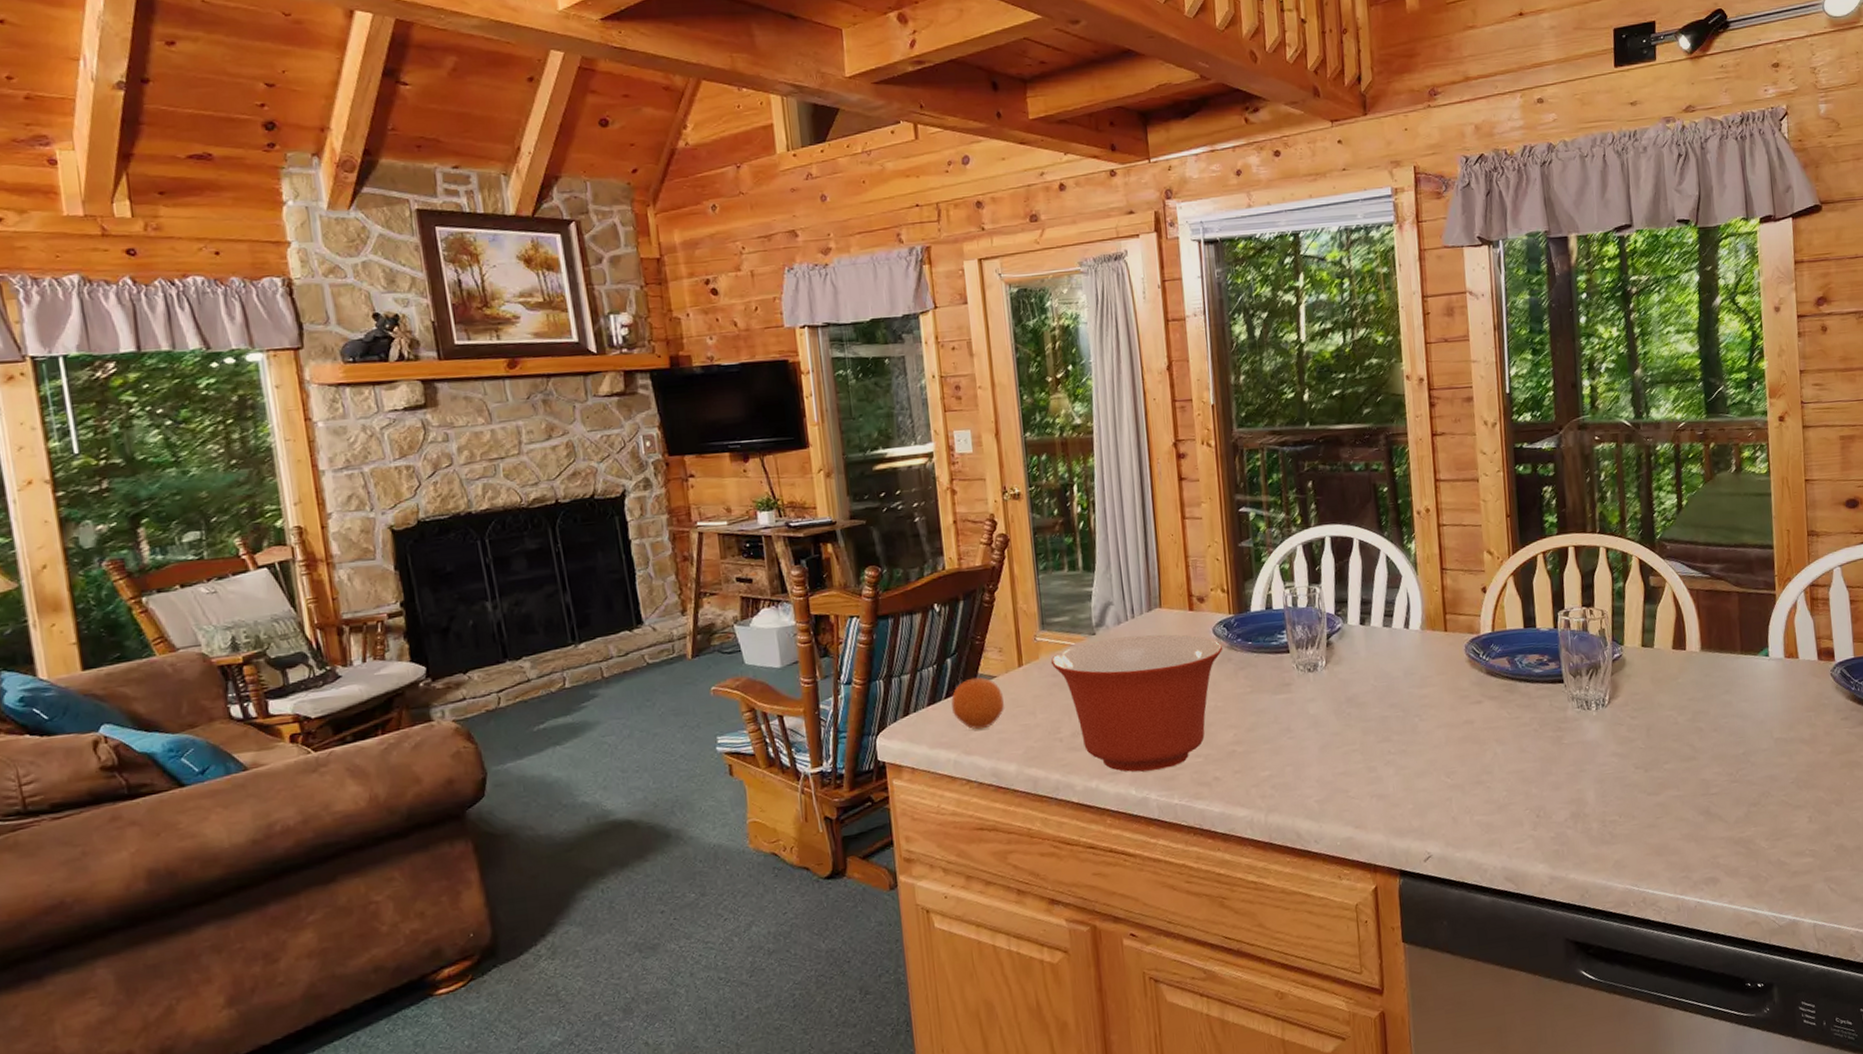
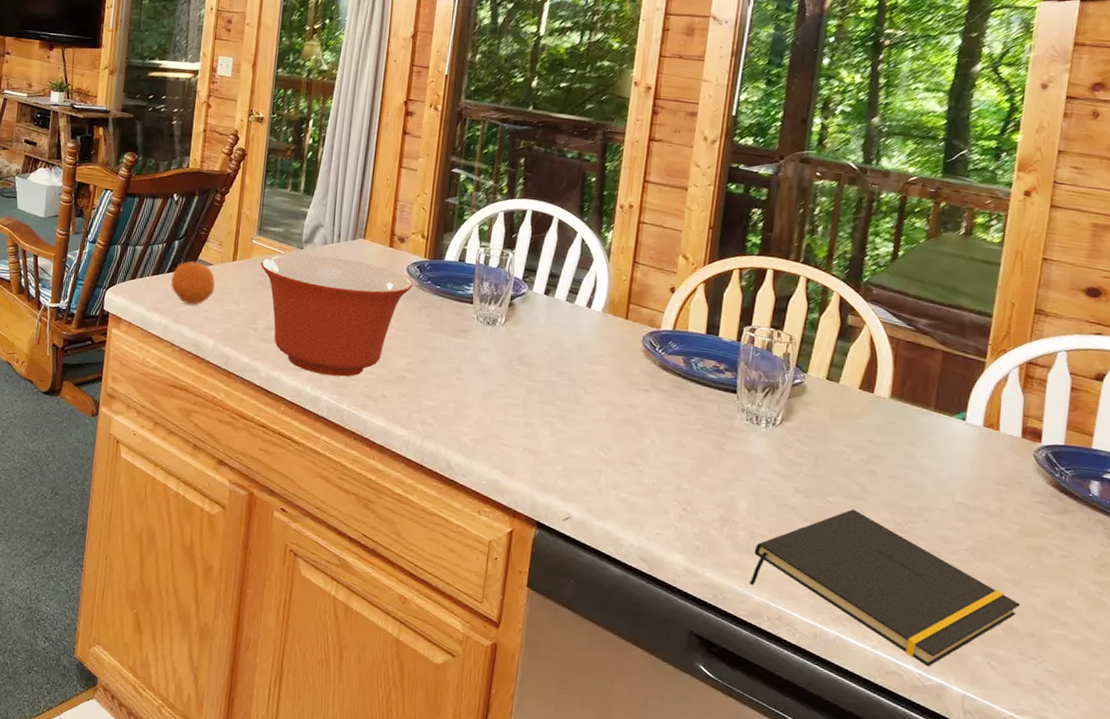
notepad: none [1609,771,1846,907] -> present [749,509,1021,667]

